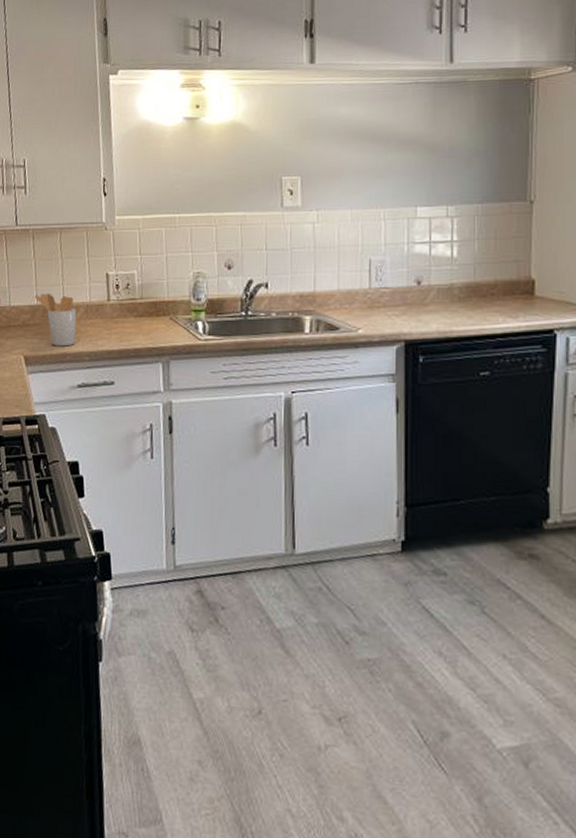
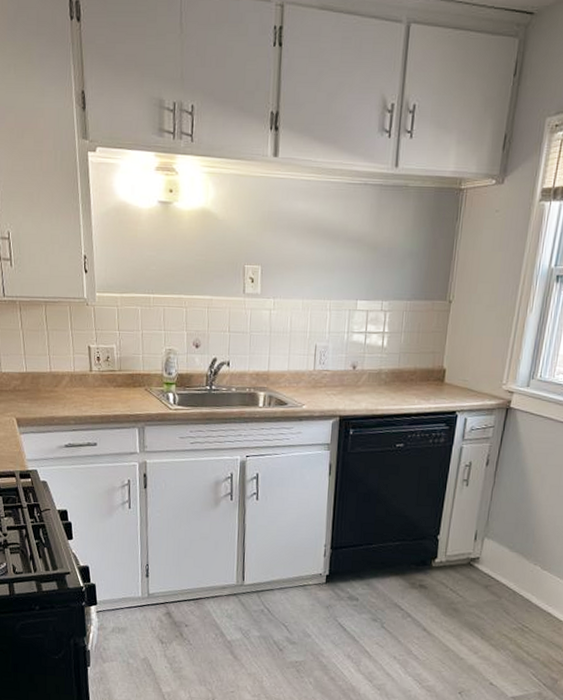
utensil holder: present [34,293,77,347] -> none [23,362,63,411]

